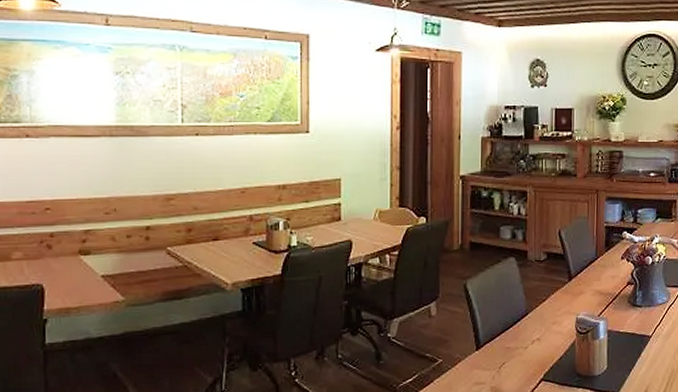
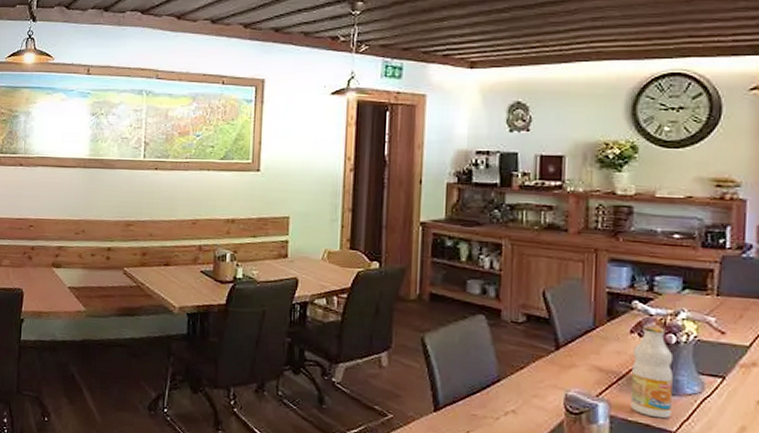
juice bottle: none [622,251,650,327] -> present [630,325,674,419]

